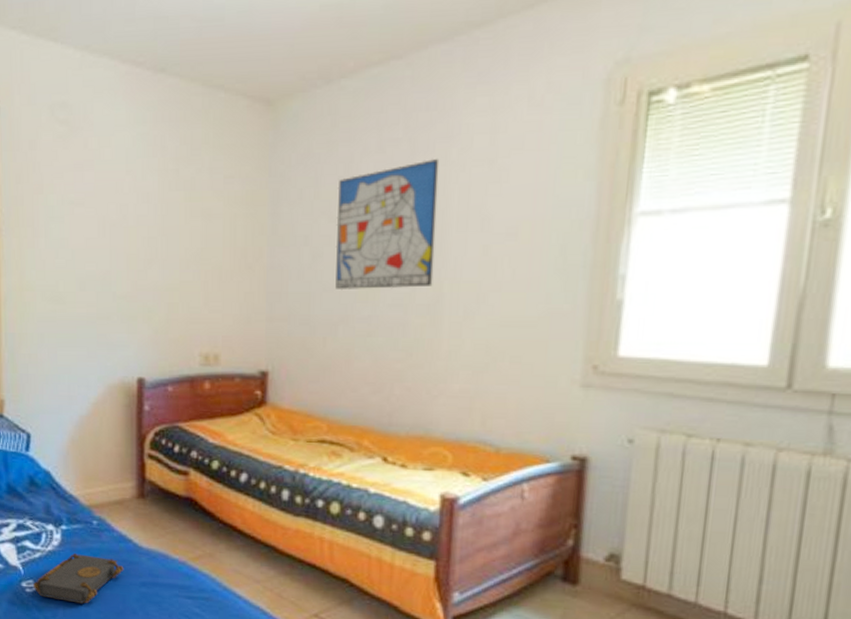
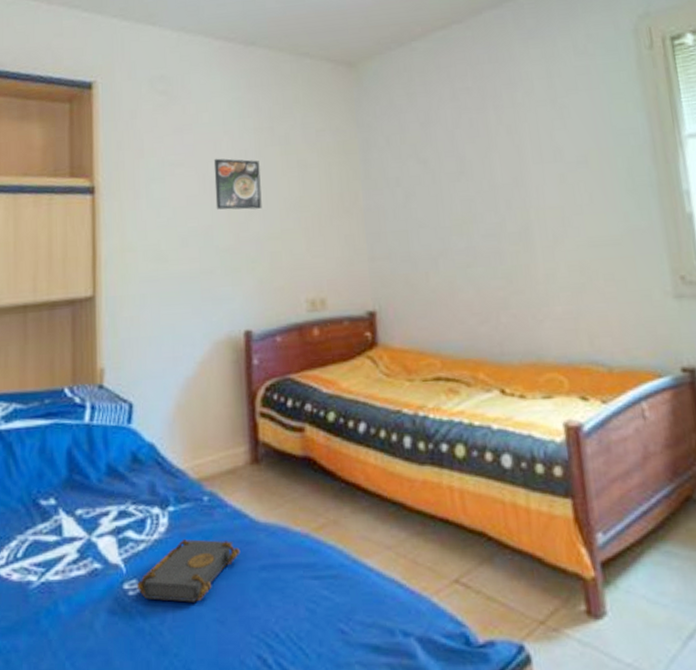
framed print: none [114,200,162,257] -> present [213,158,262,210]
wall art: present [335,159,440,291] -> none [420,102,520,226]

